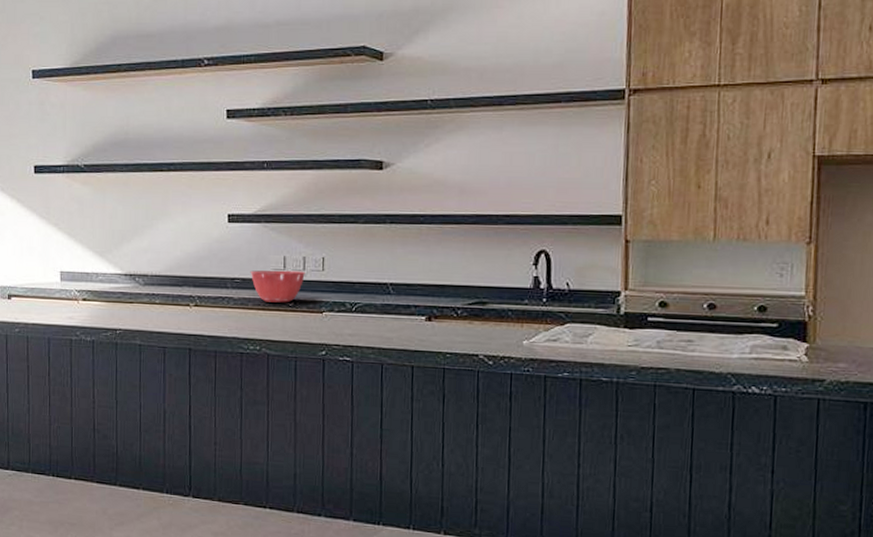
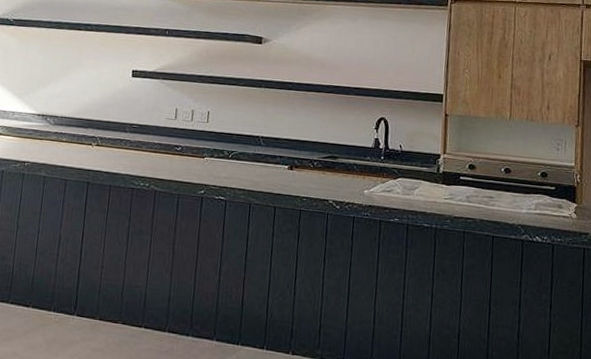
mixing bowl: present [250,270,305,303] -> none [146,118,193,148]

